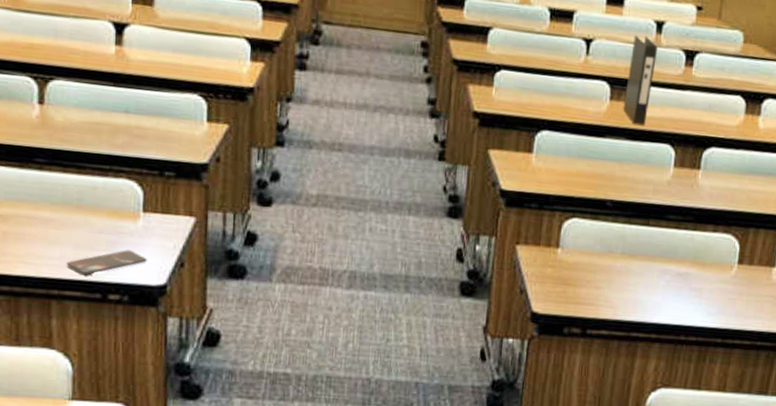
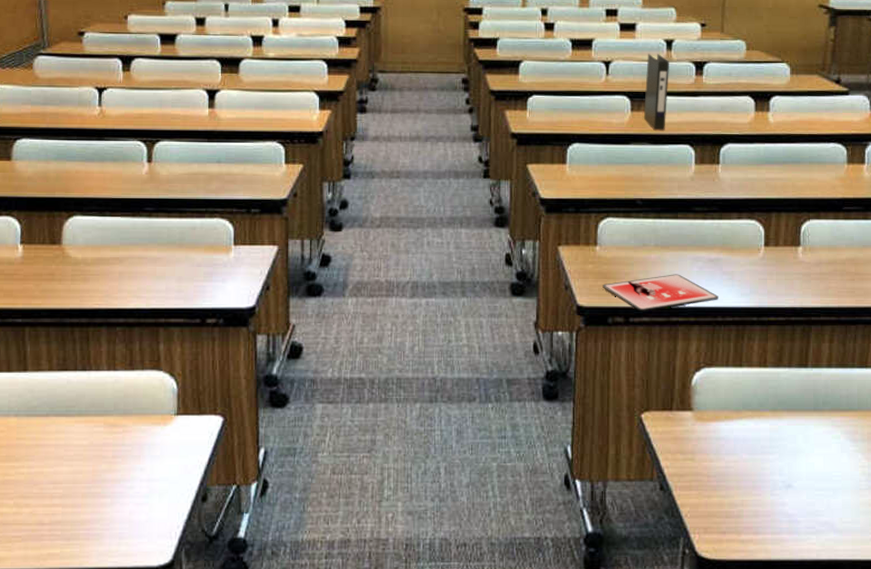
smartphone: present [66,249,148,276] -> none [171,279,239,304]
tablet: none [561,285,684,325] -> present [603,274,719,312]

